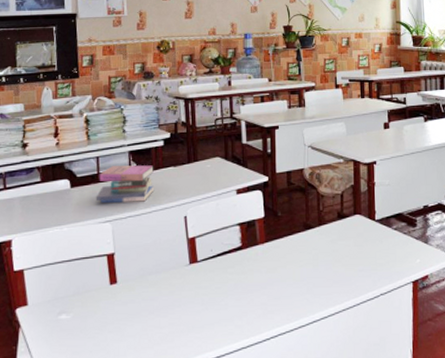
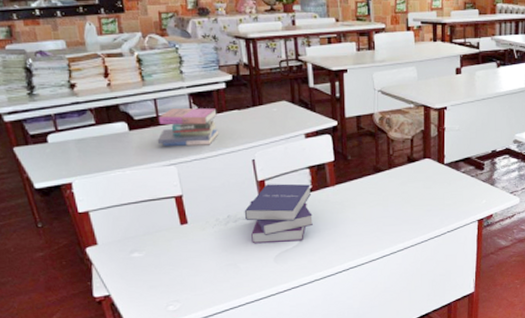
book: none [173,241,241,306] -> present [244,183,313,244]

